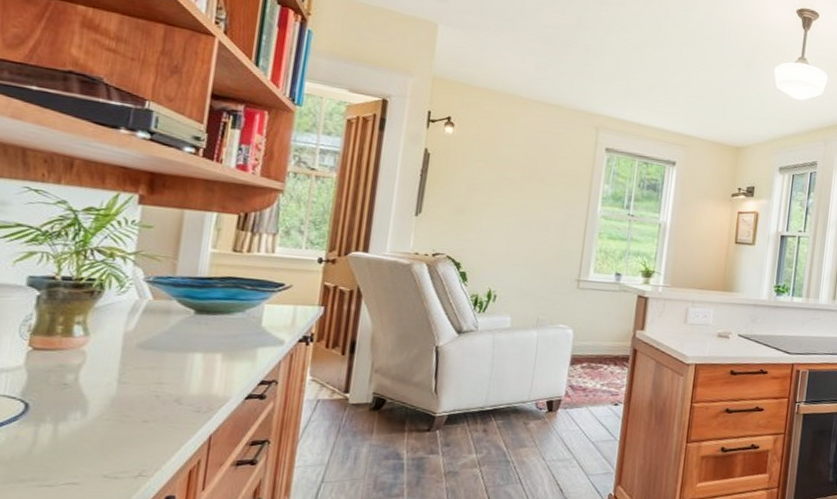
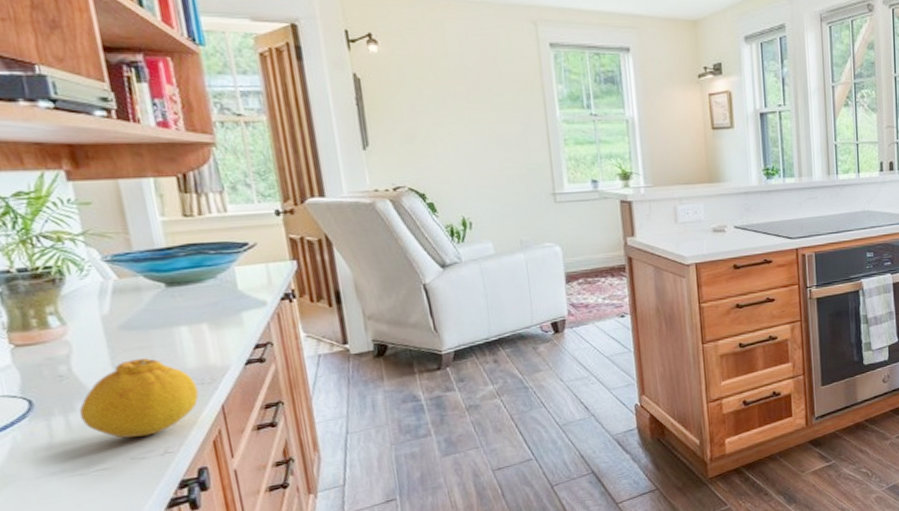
fruit: none [70,378,193,456] -> present [79,358,199,438]

